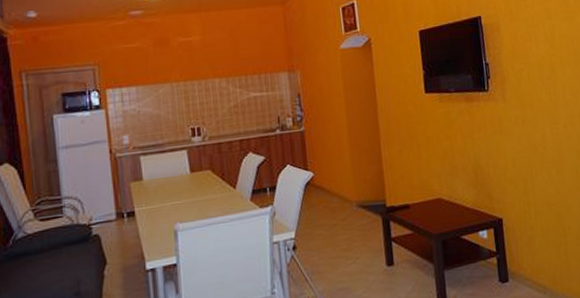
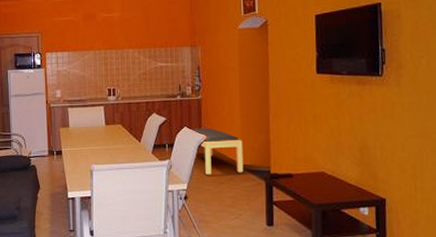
bench: none [295,163,358,217] -> present [191,128,244,174]

